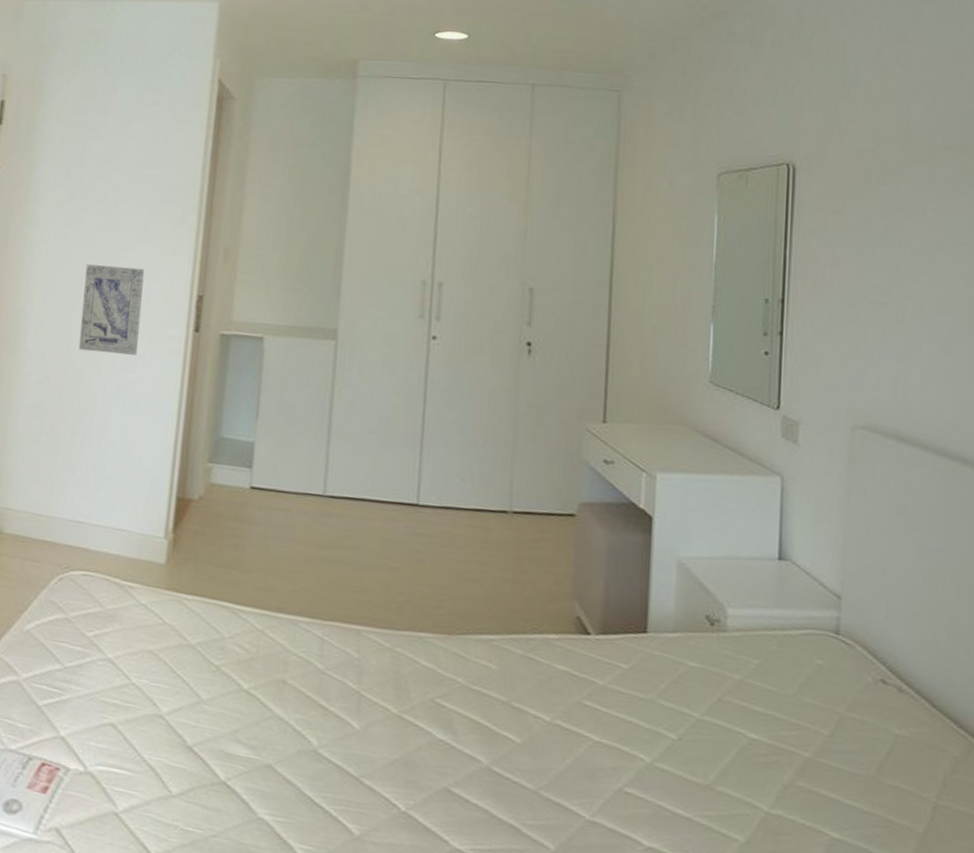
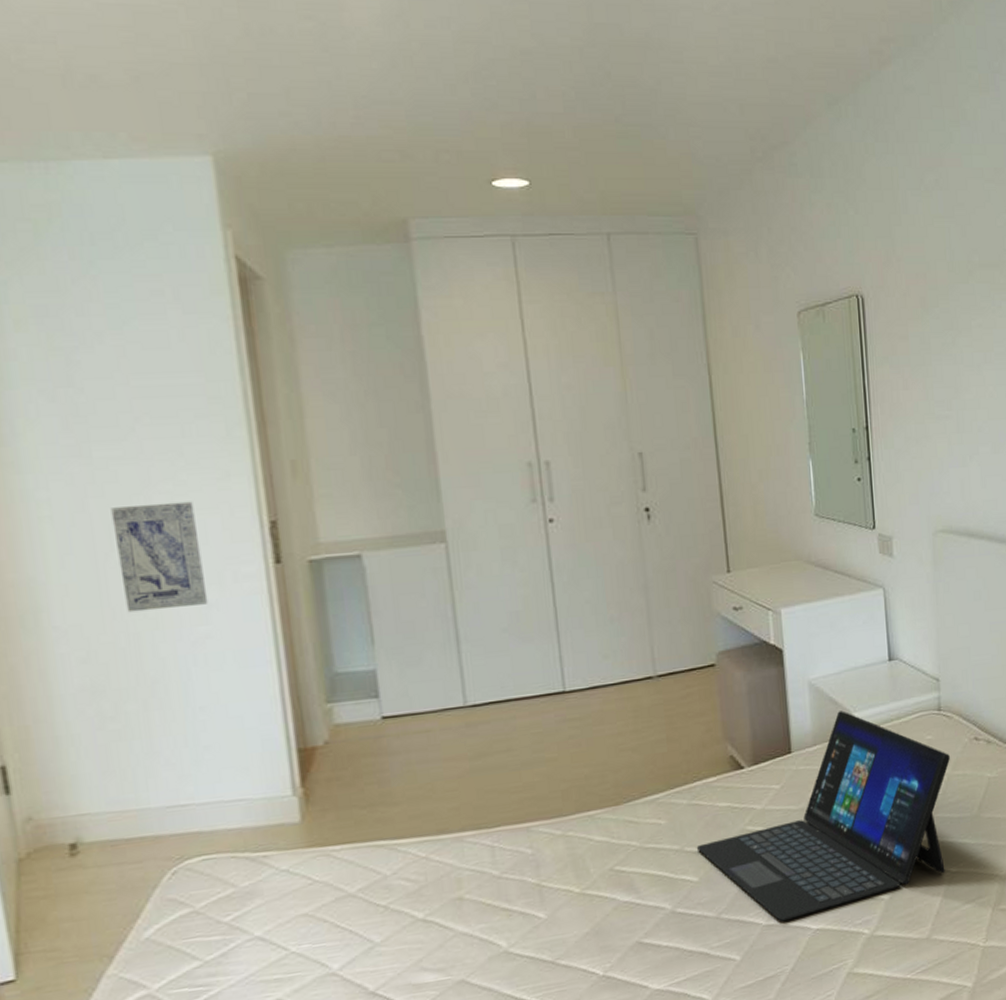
laptop: none [524,601,845,836] -> present [696,710,950,922]

